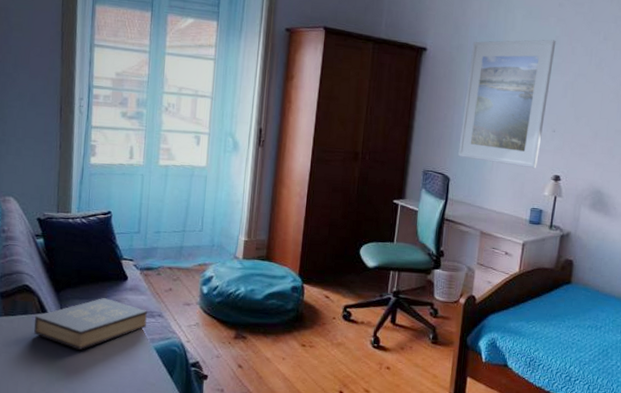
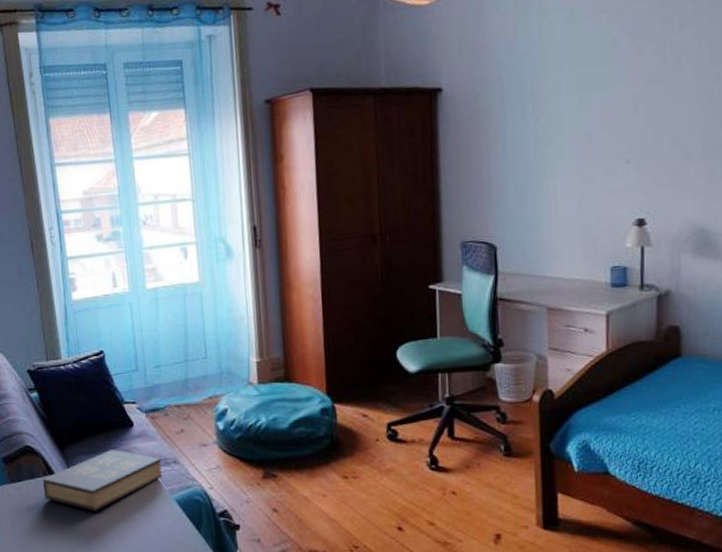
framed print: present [458,39,556,169] -> none [500,42,614,218]

